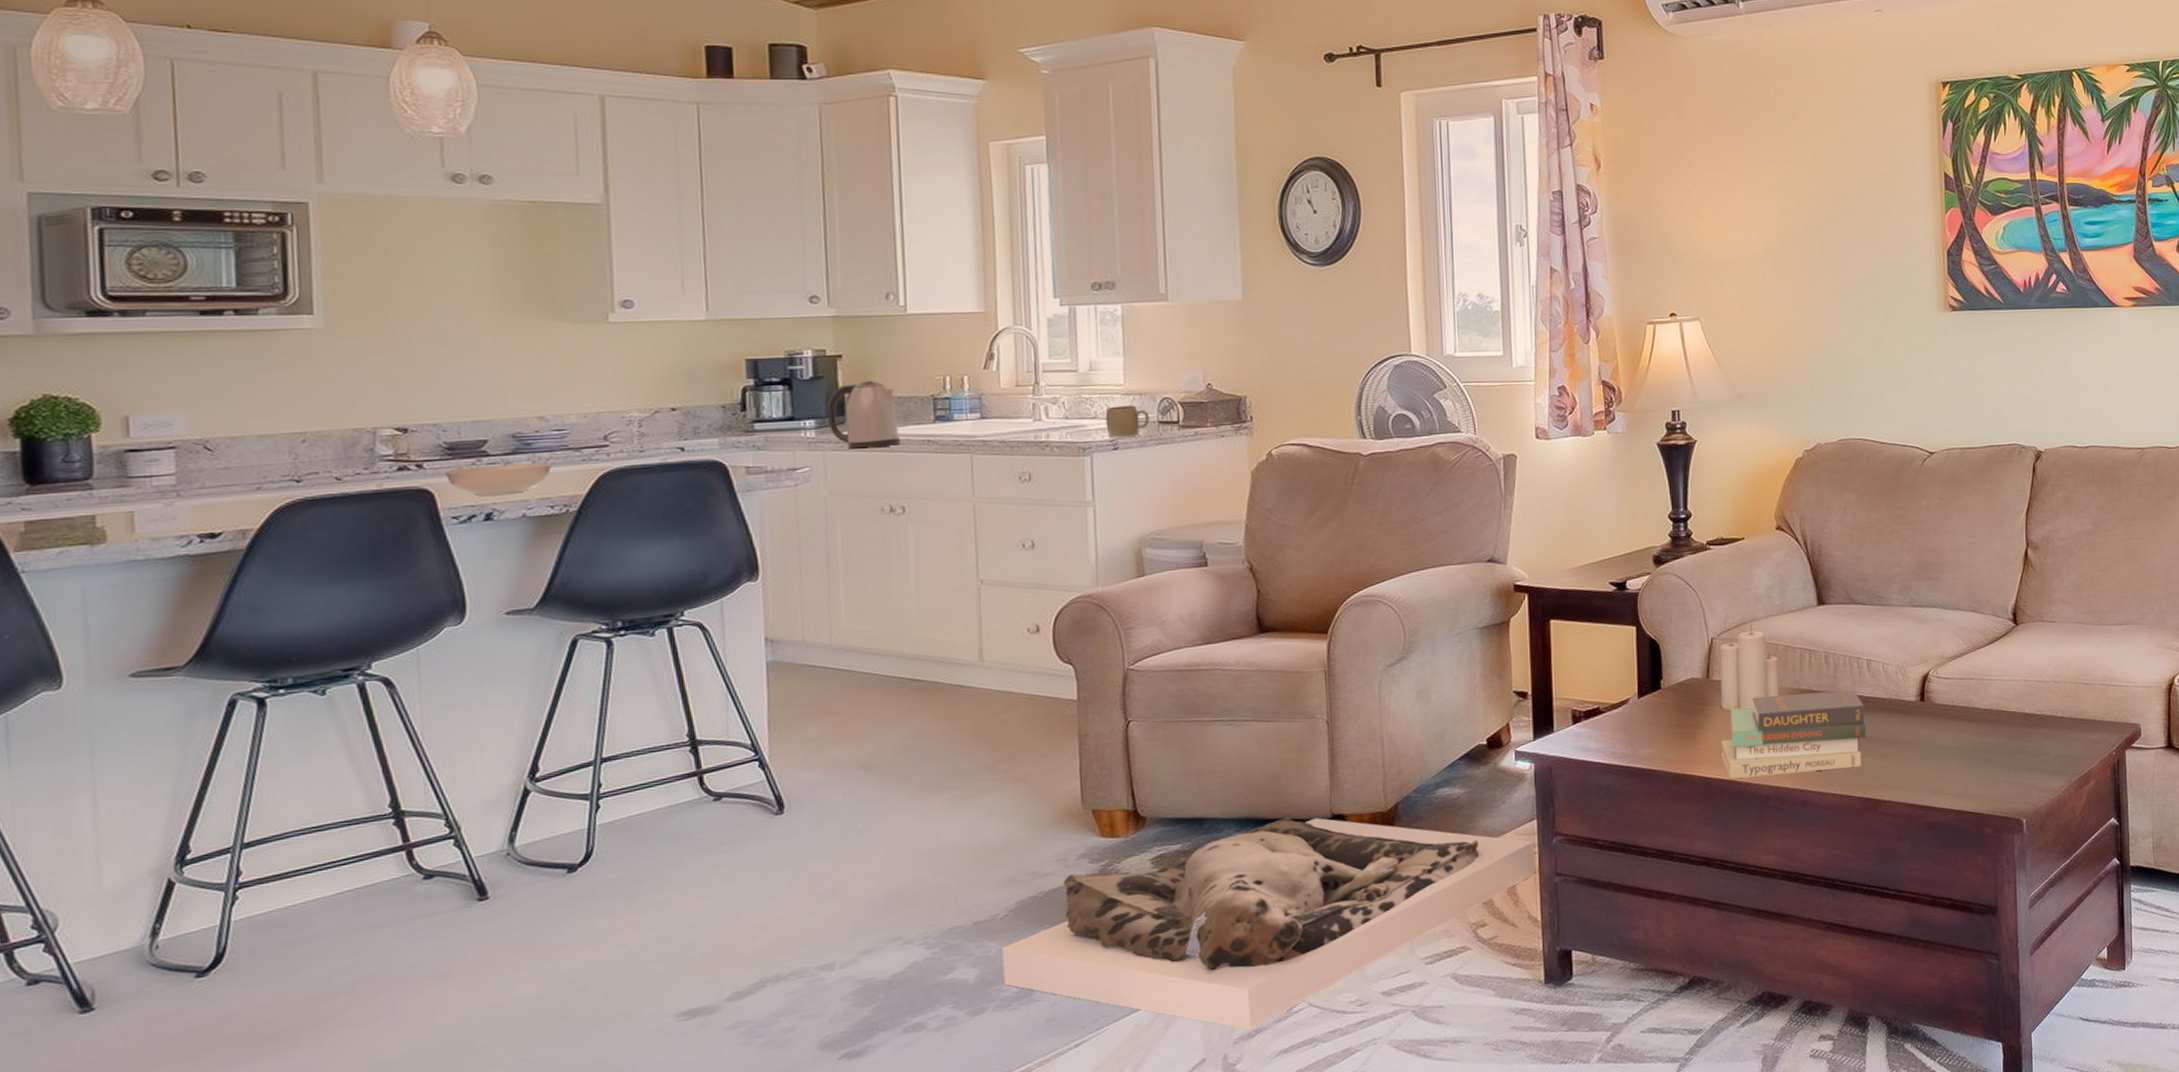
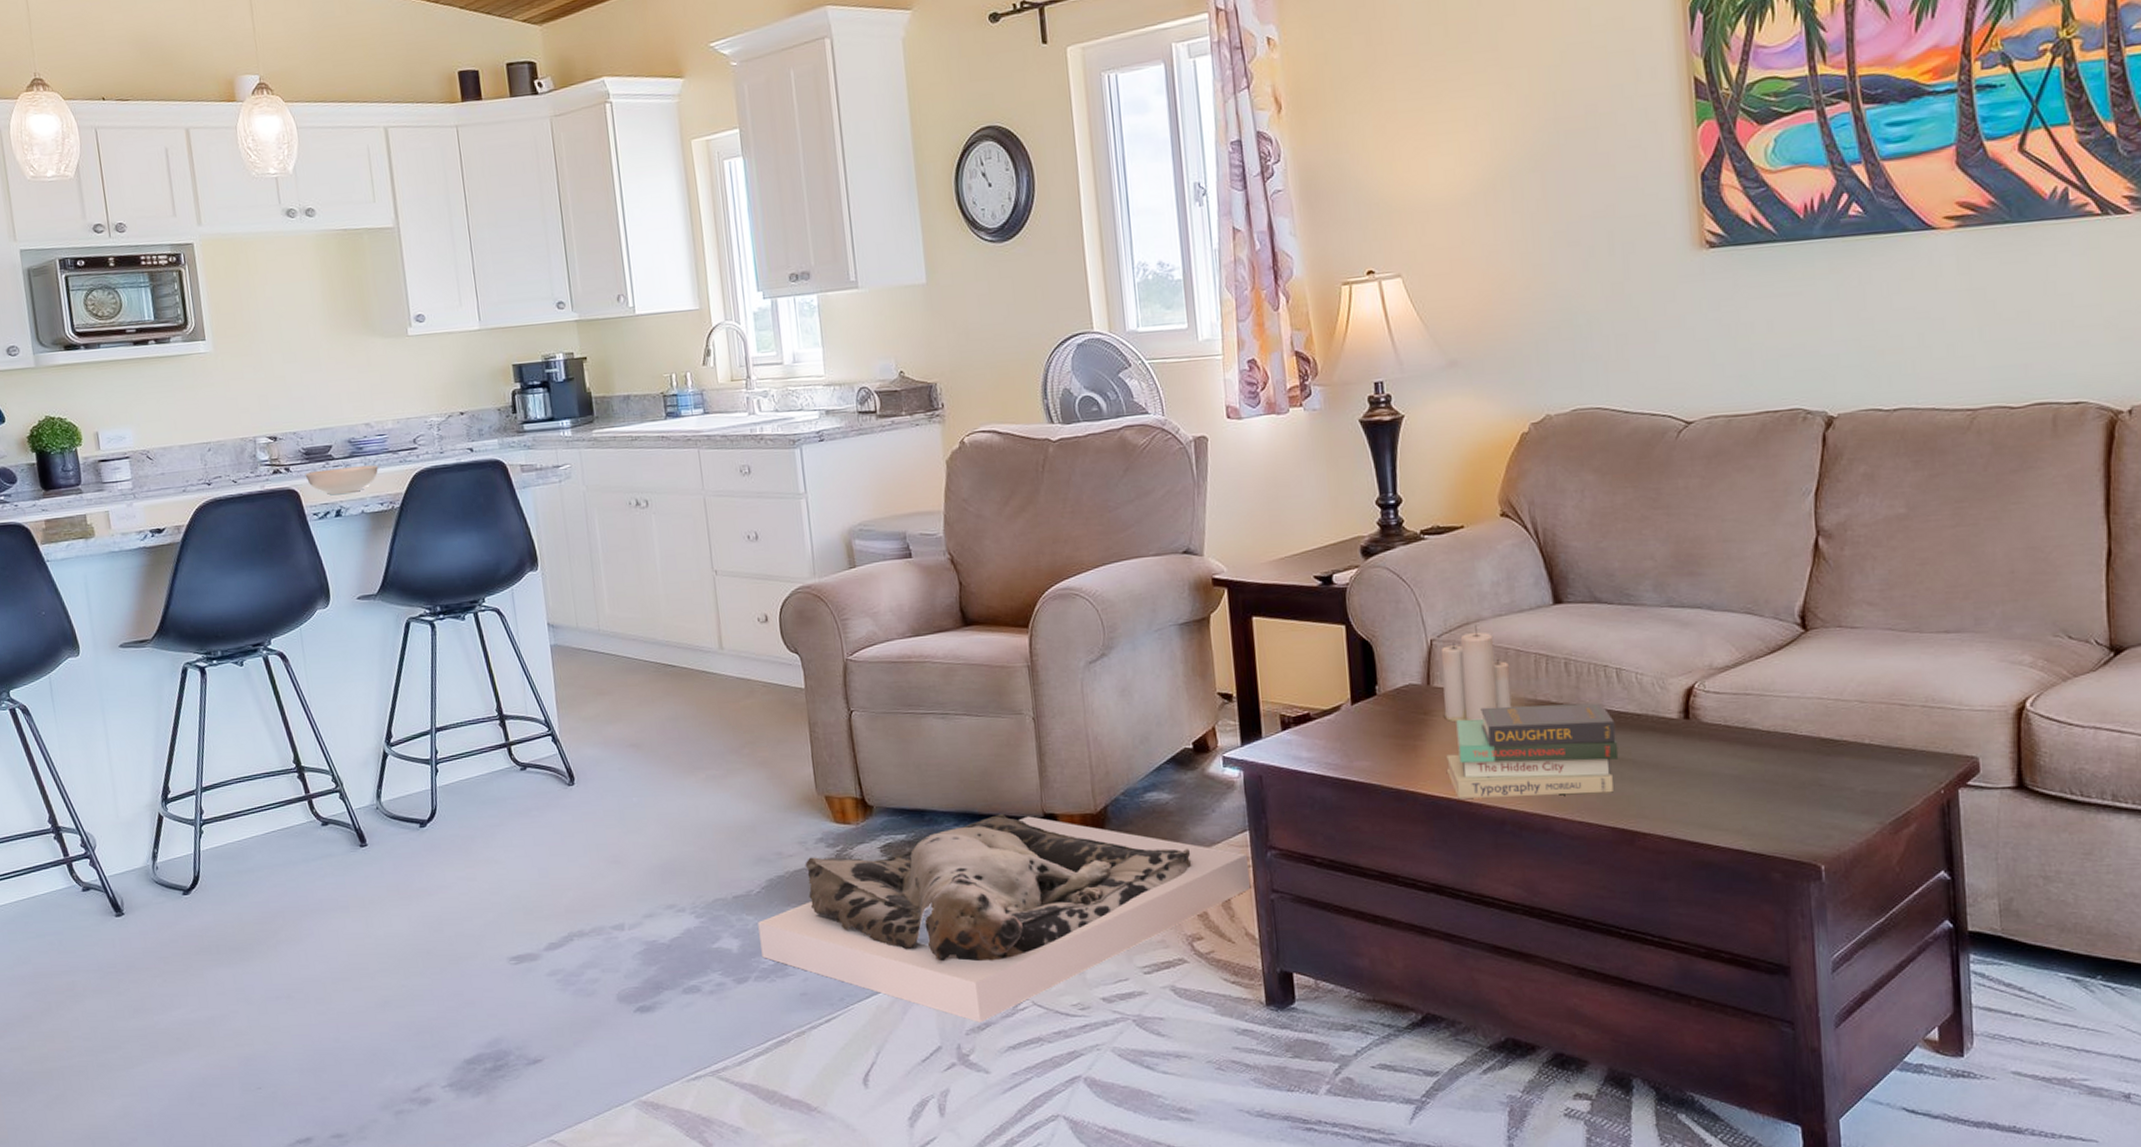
kettle: present [826,381,900,449] -> none [578,381,639,447]
mug: present [1105,405,1149,439] -> none [810,396,850,430]

